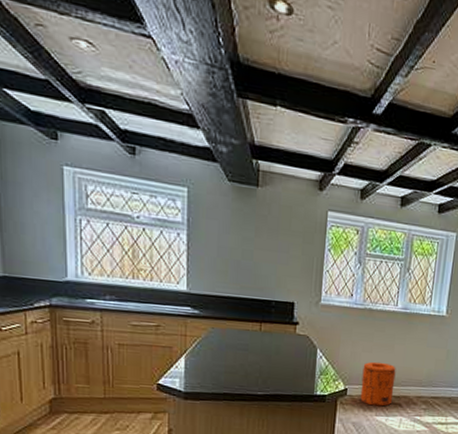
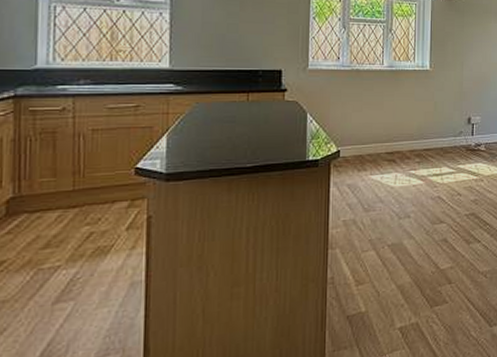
trash can: present [360,361,396,407] -> none [353,120,387,165]

